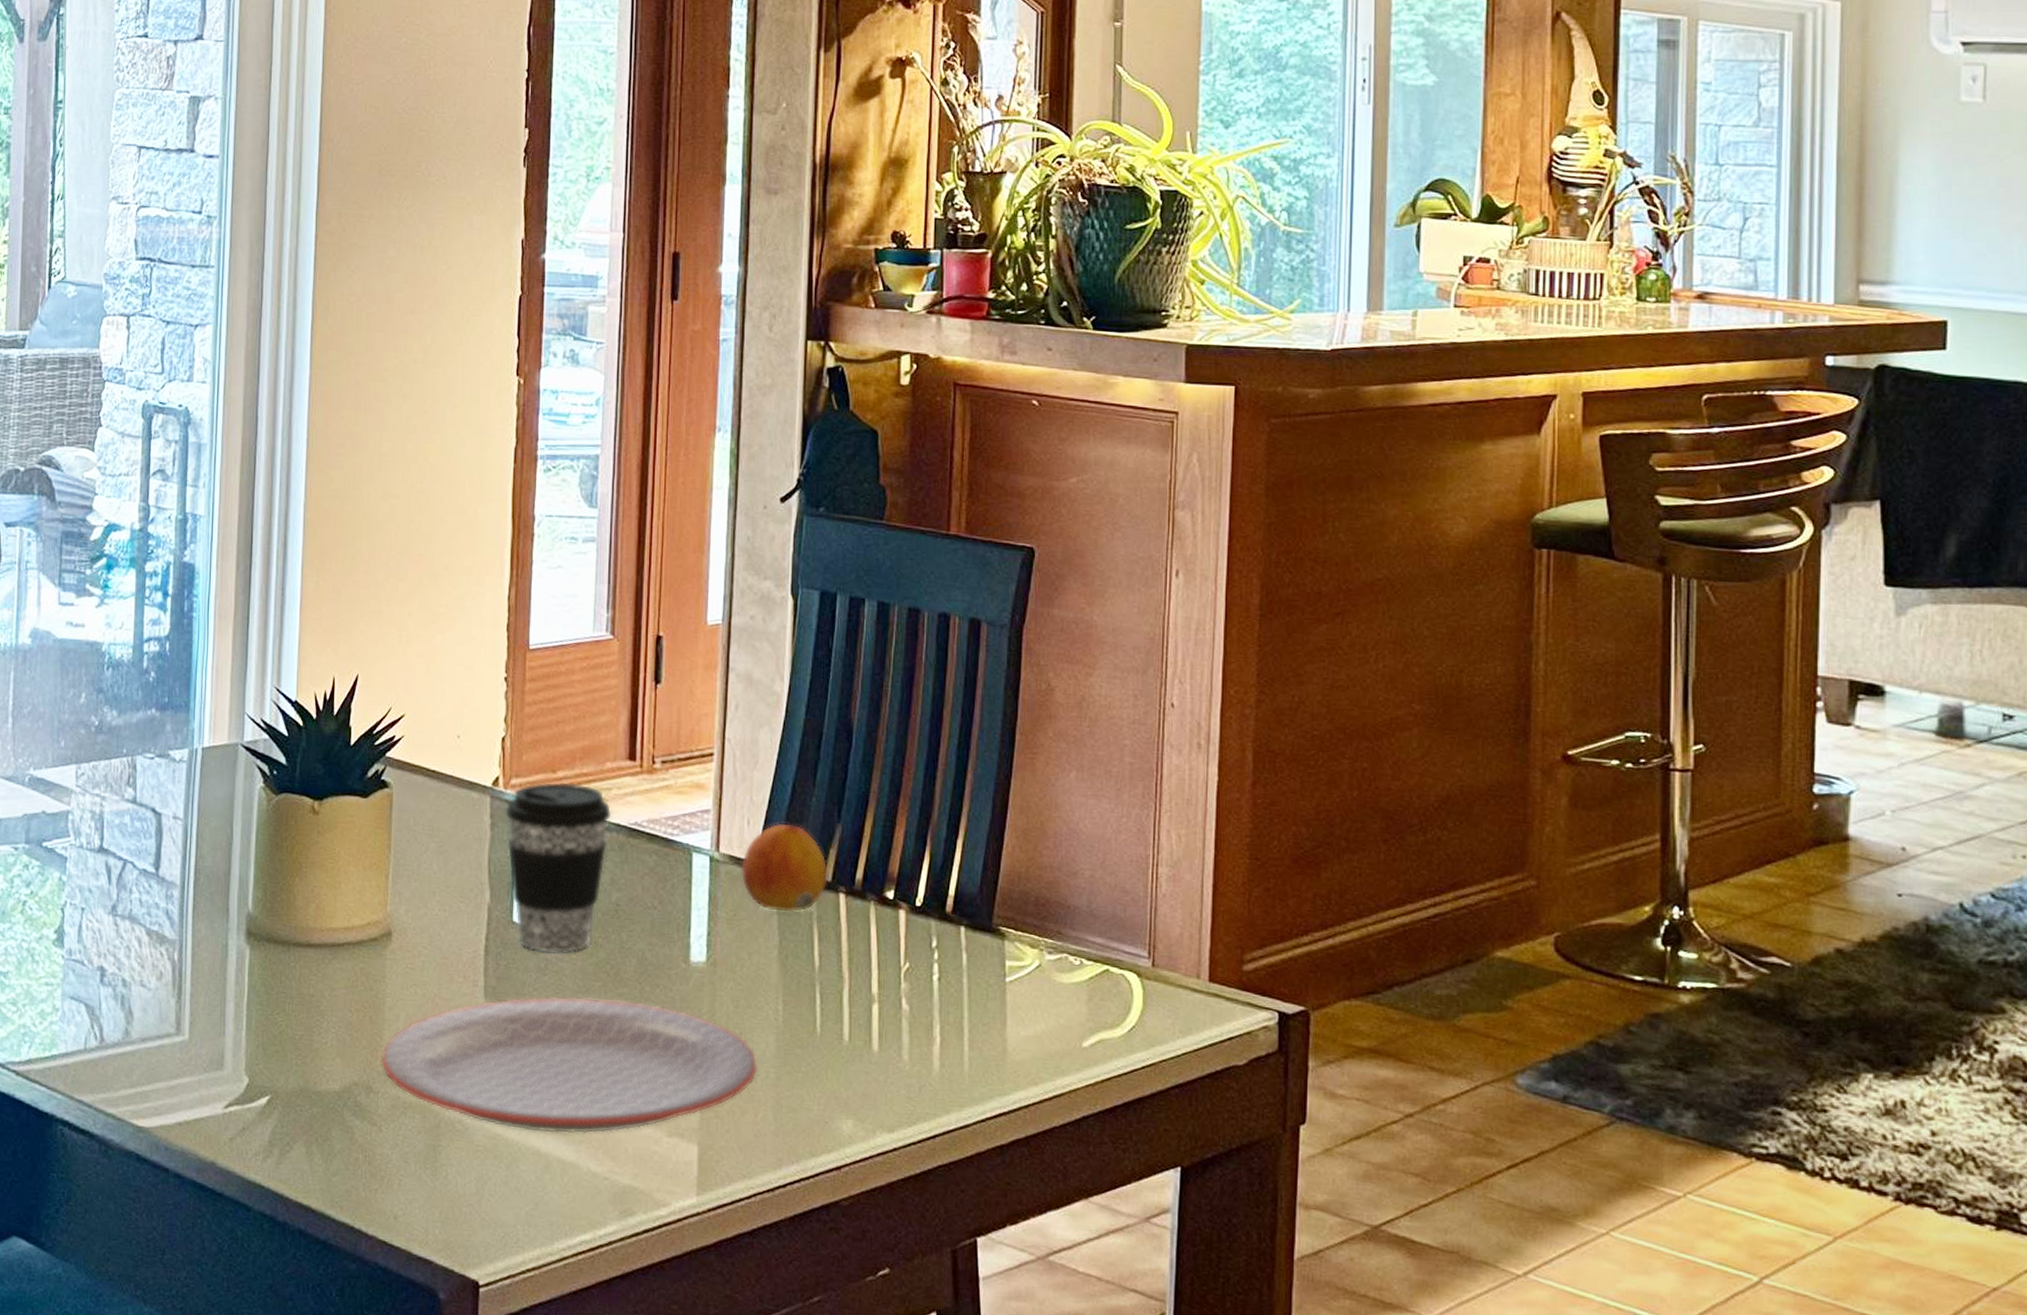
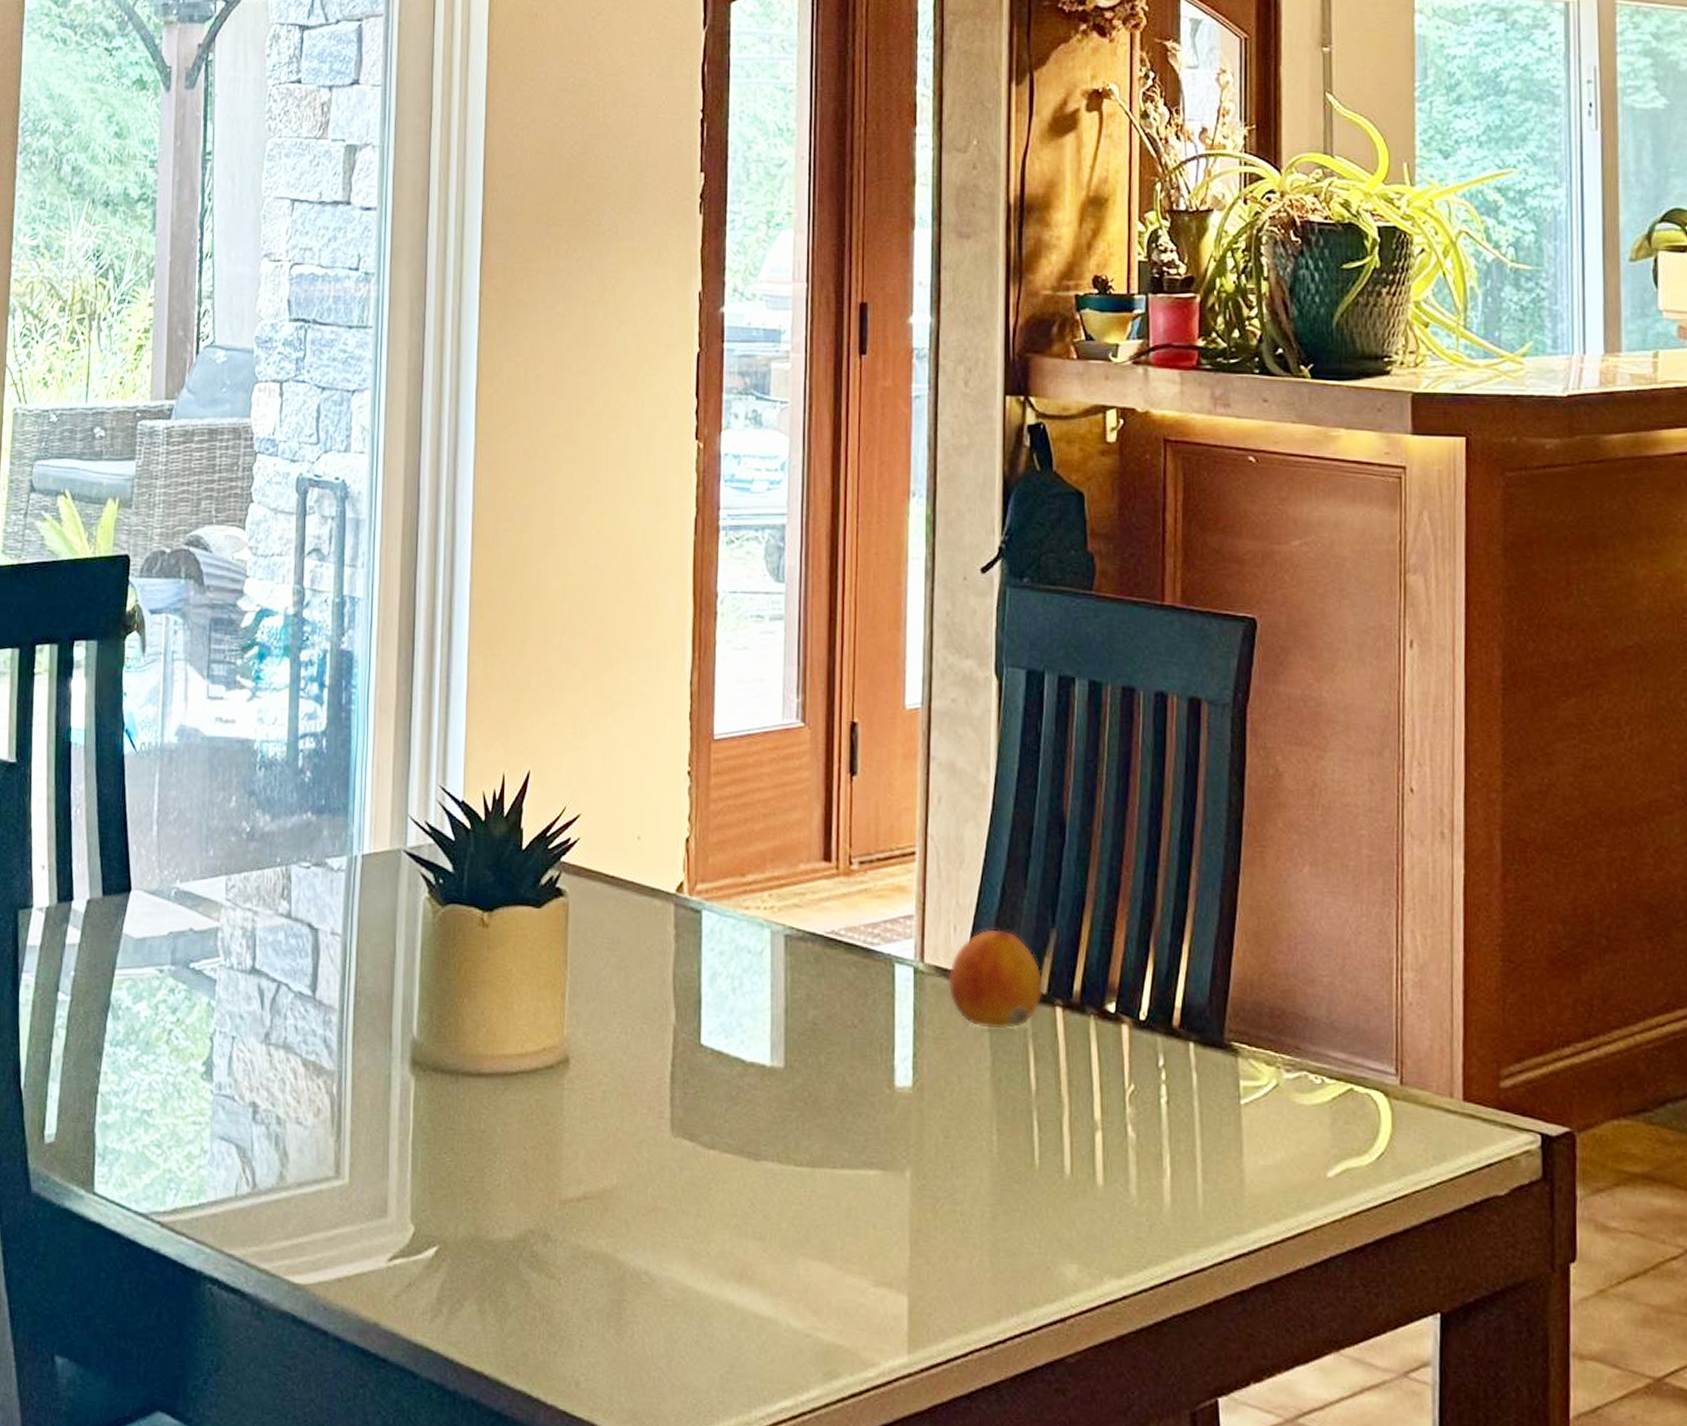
plate: present [380,996,758,1134] -> none [558,1128,972,1285]
coffee cup: present [505,782,612,954] -> none [691,886,807,1080]

